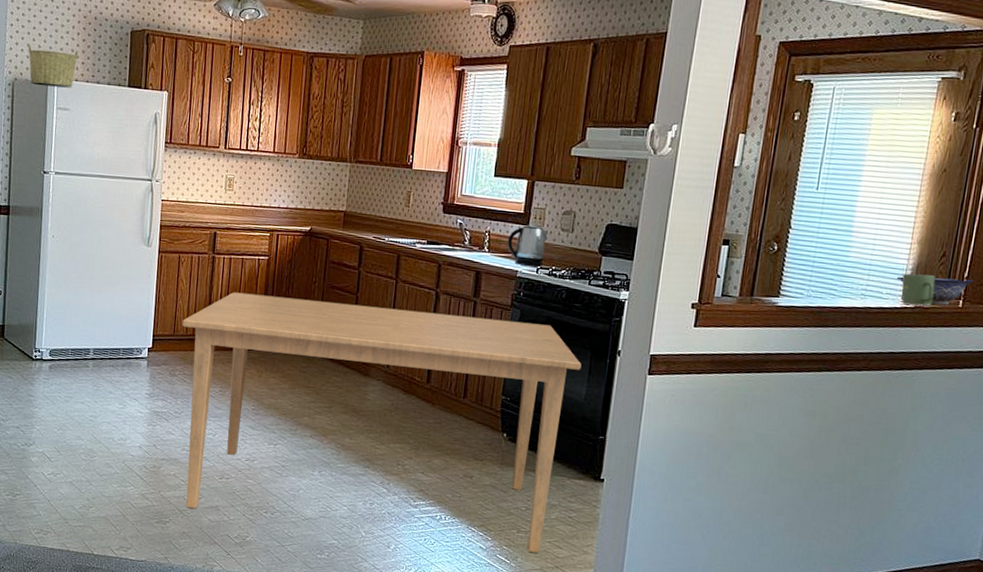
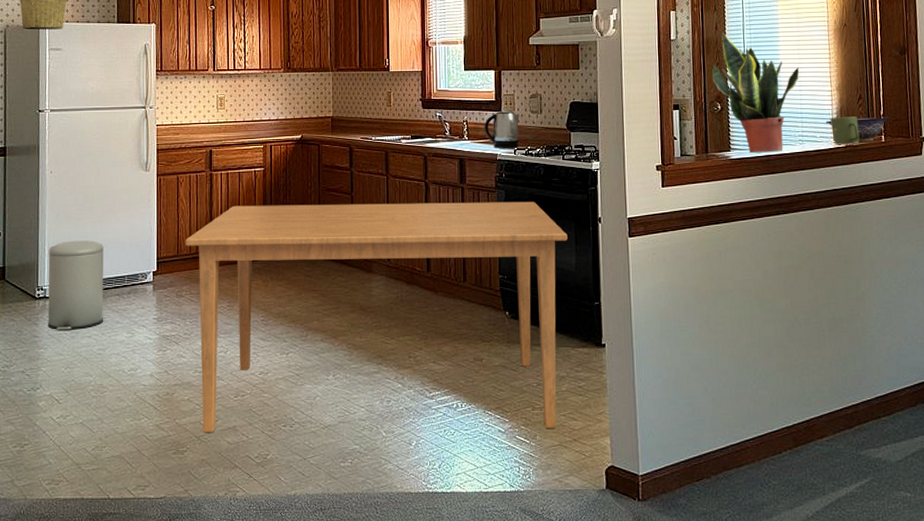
pedal bin: none [43,307,101,395] -> present [47,240,104,330]
potted plant: none [774,164,878,305] -> present [712,32,799,154]

